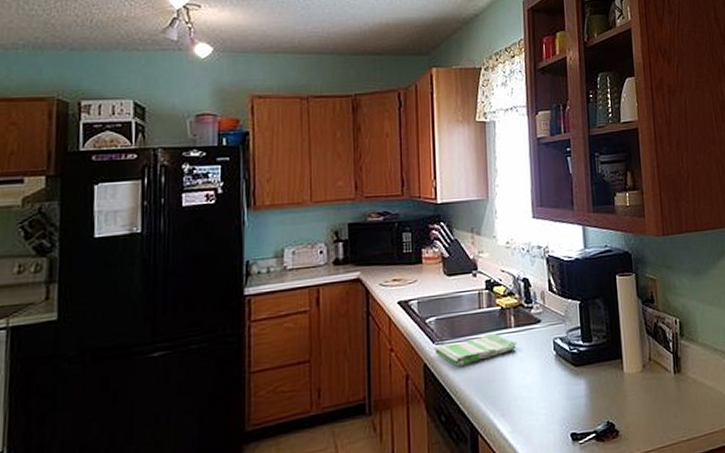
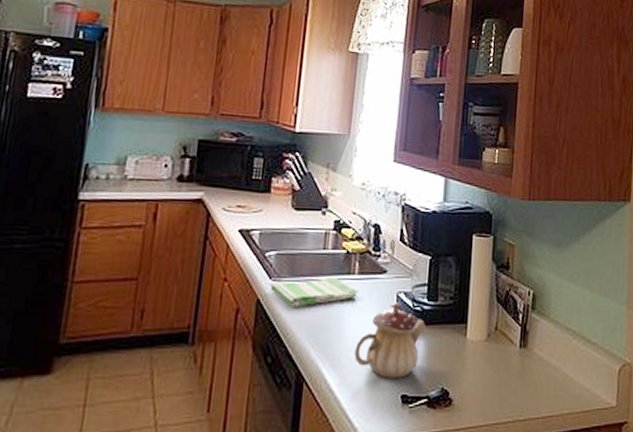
teapot: none [521,348,584,420] -> present [354,302,426,378]

